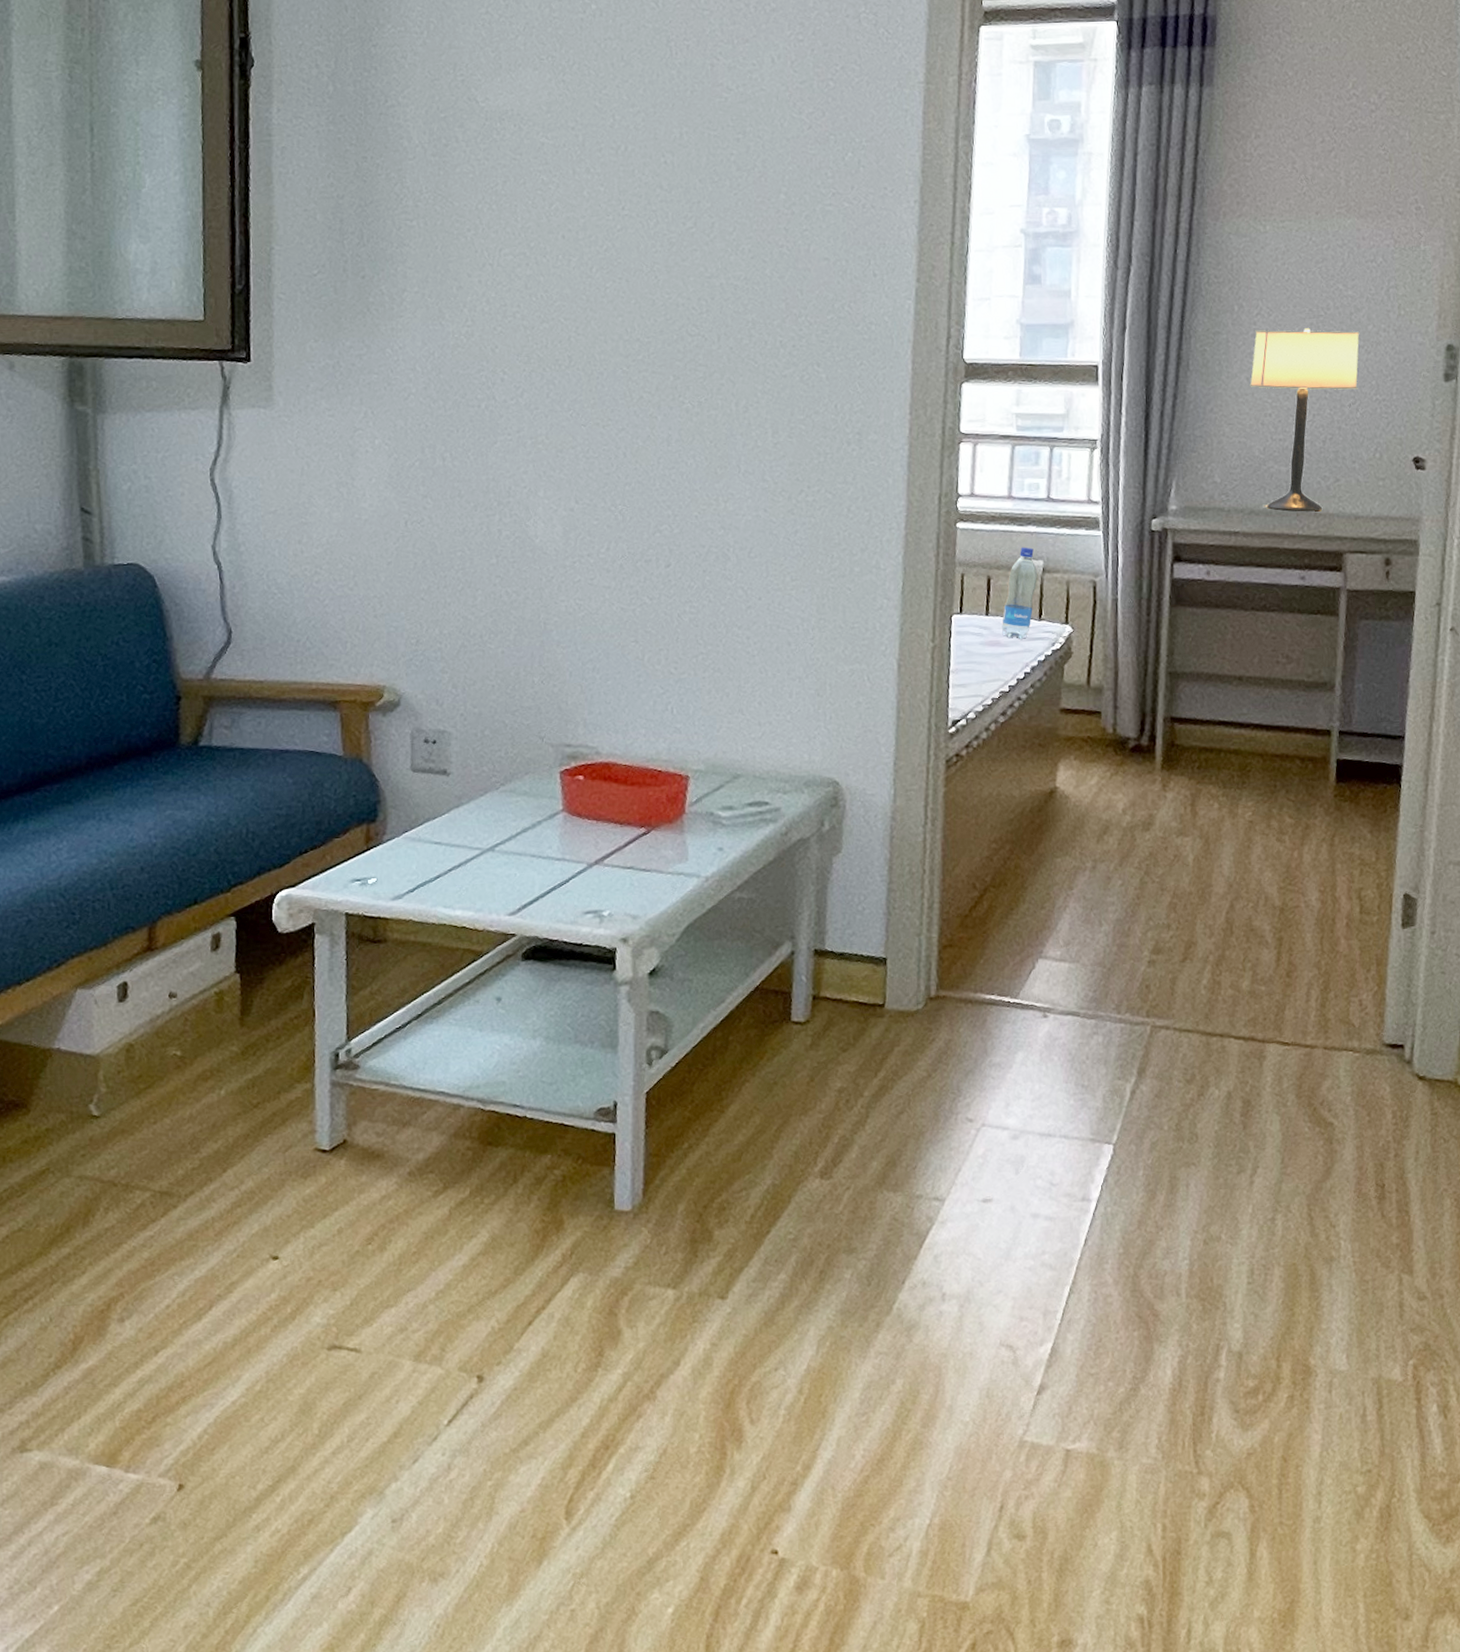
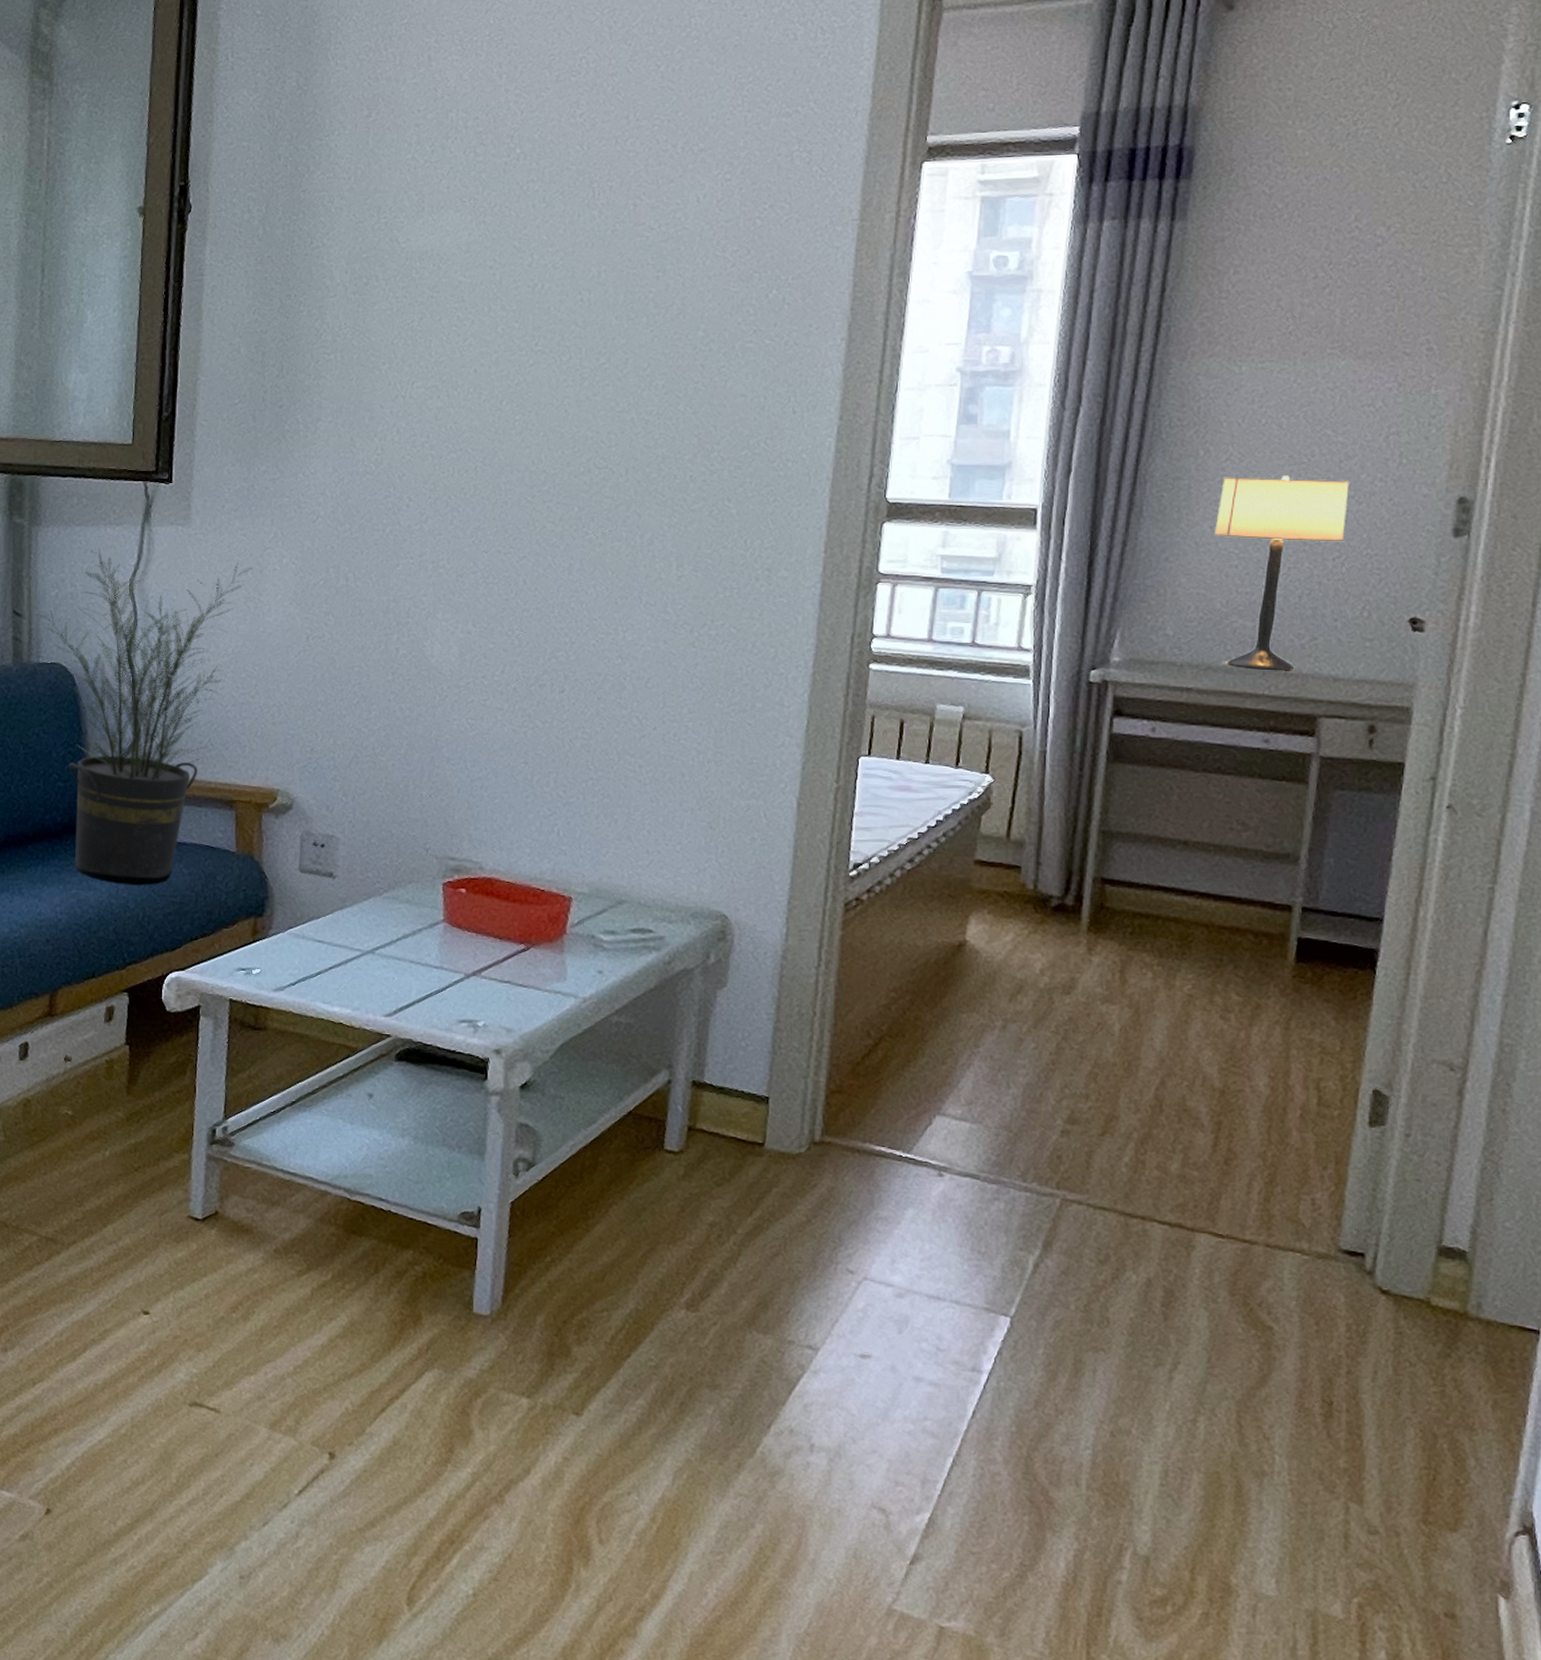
potted plant: none [109,435,343,801] -> present [37,548,252,886]
bottle: present [1002,547,1037,640] -> none [914,692,956,787]

